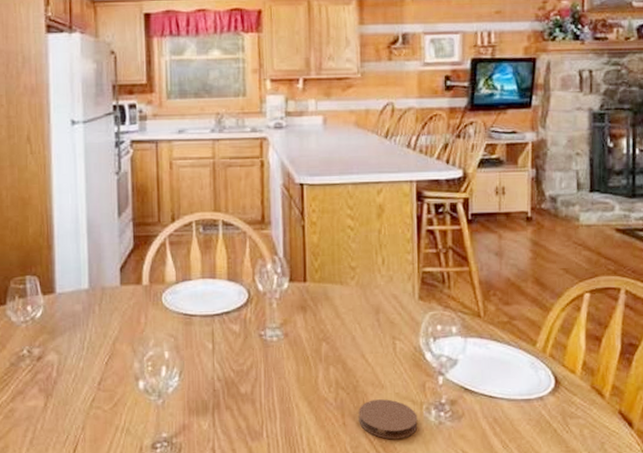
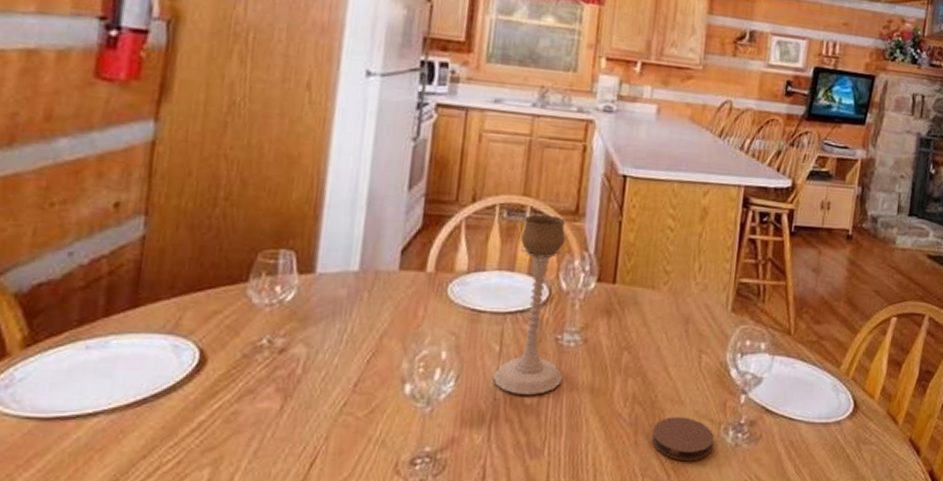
candle holder: none [210,226,271,386] -> present [492,214,566,396]

